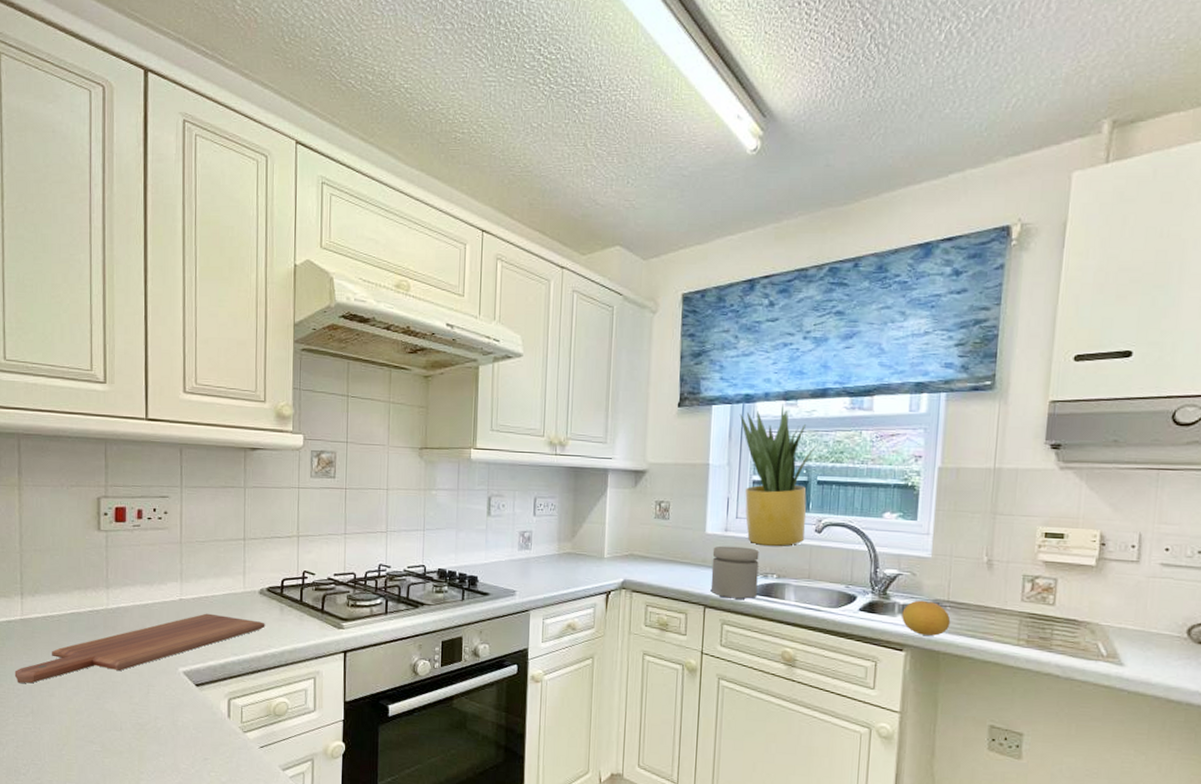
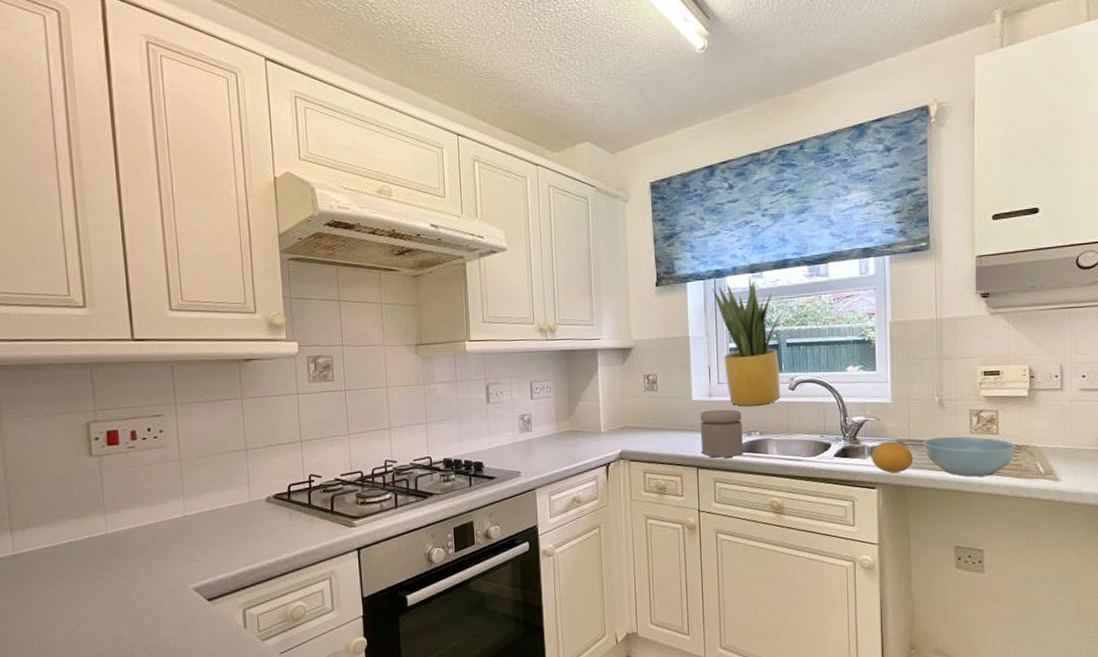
cutting board: present [14,613,265,684] -> none [10,527,275,620]
bowl: none [963,601,1075,652] -> present [922,436,1016,477]

